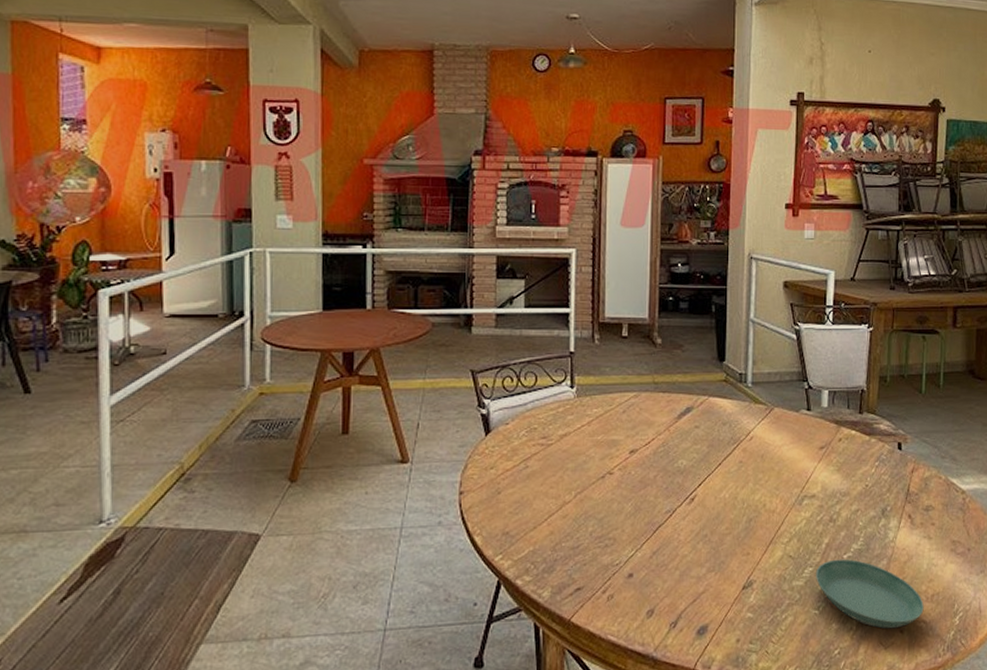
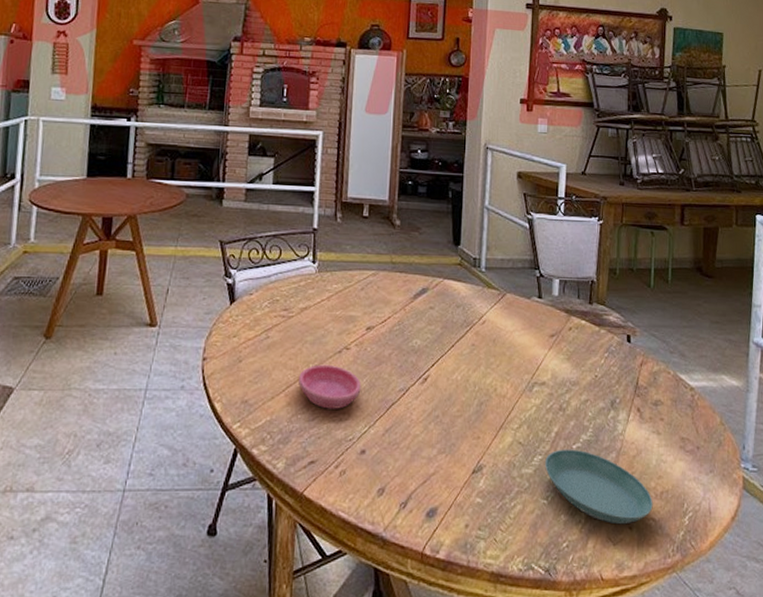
saucer: none [561,490,626,535] -> present [299,364,361,409]

